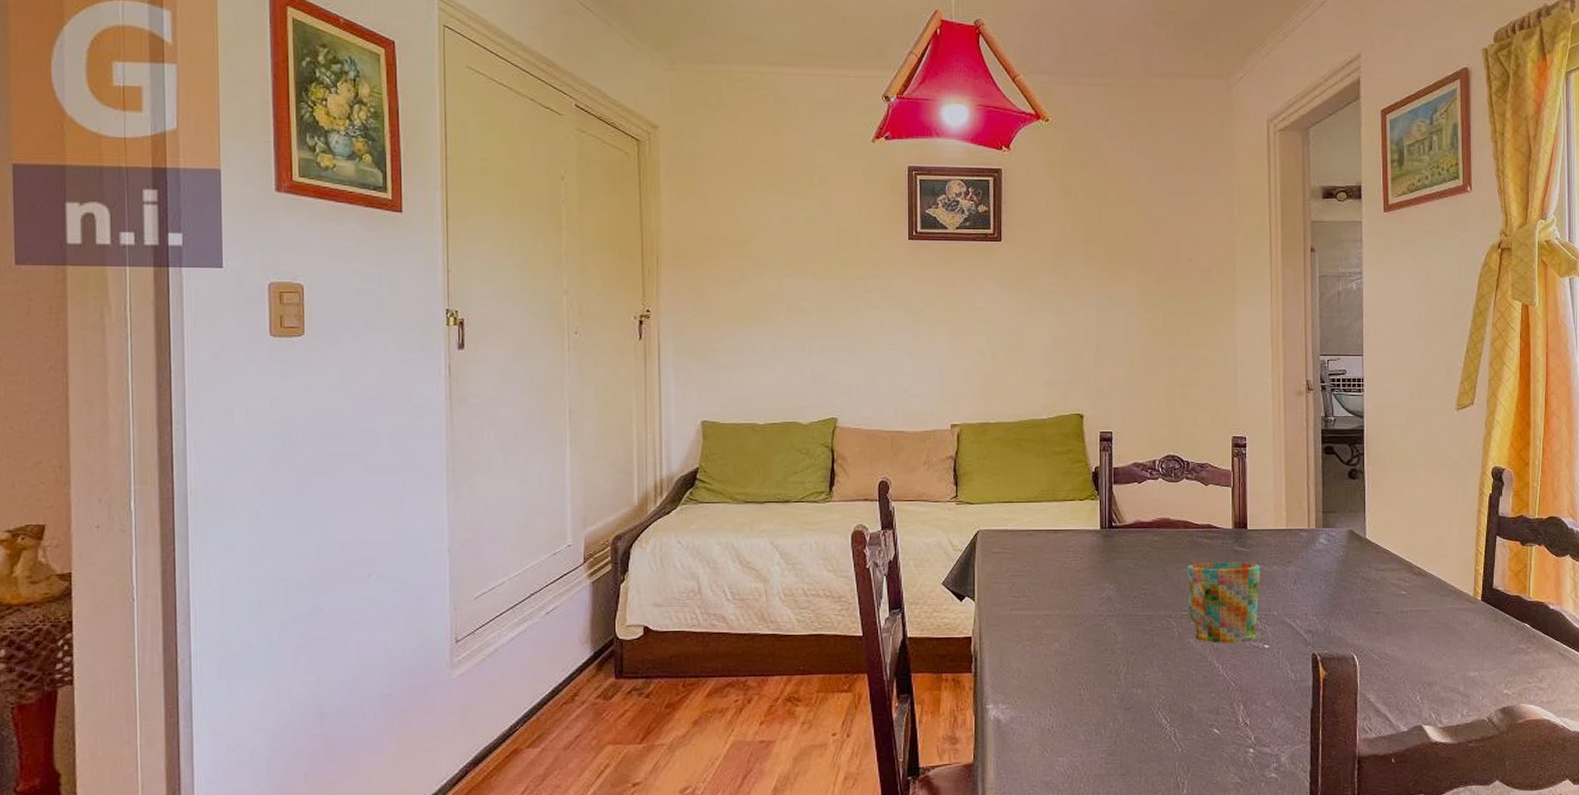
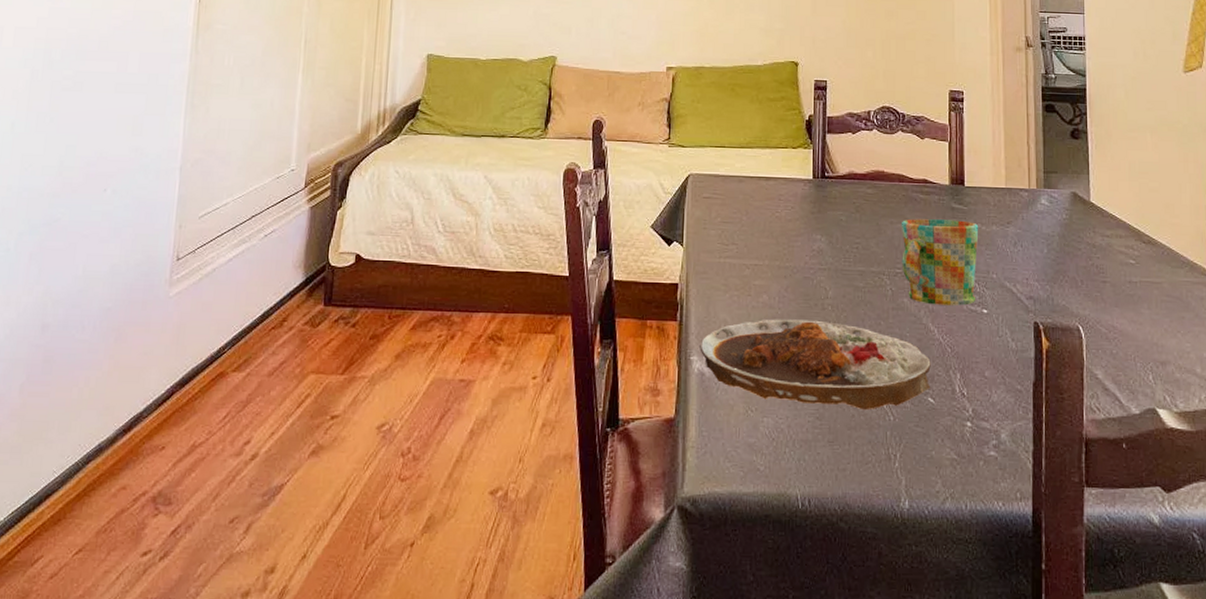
plate: none [995,664,1216,743] -> present [700,319,931,409]

